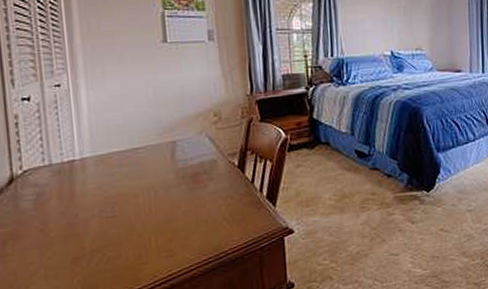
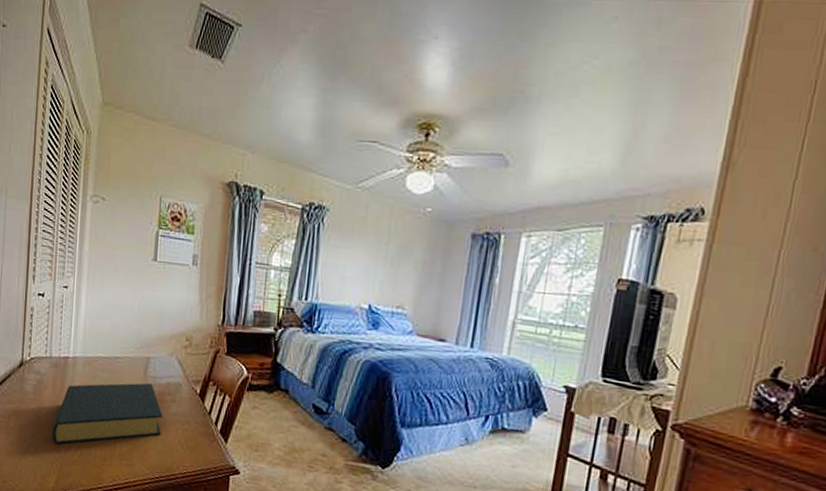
hardback book: none [66,166,203,257] -> present [52,383,163,444]

